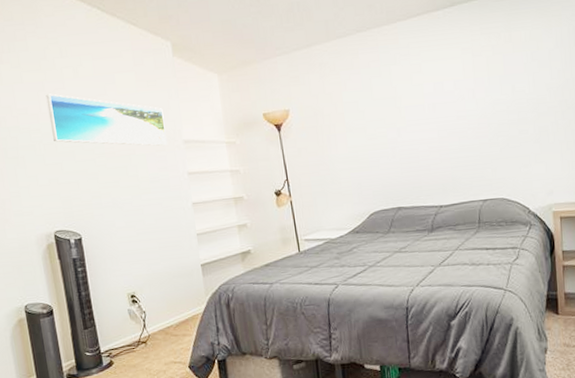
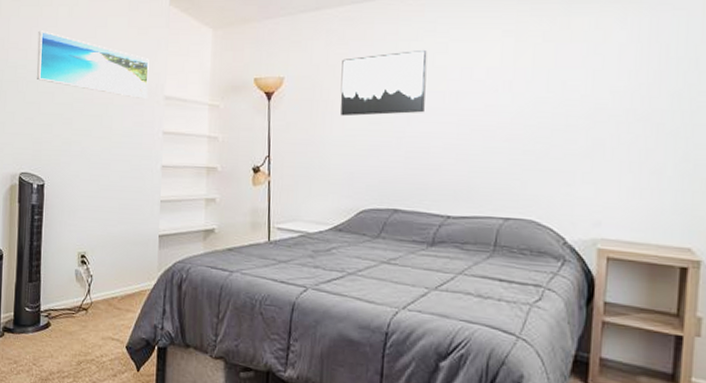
wall art: none [336,71,410,137] -> present [340,49,427,117]

